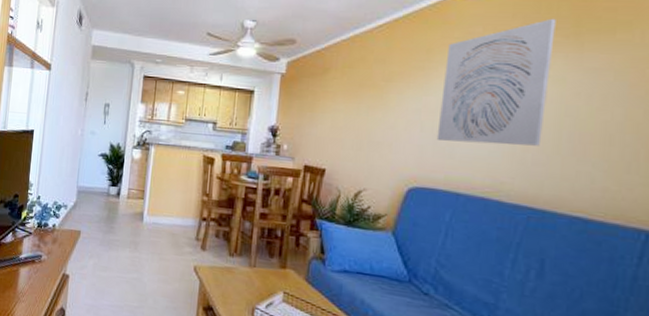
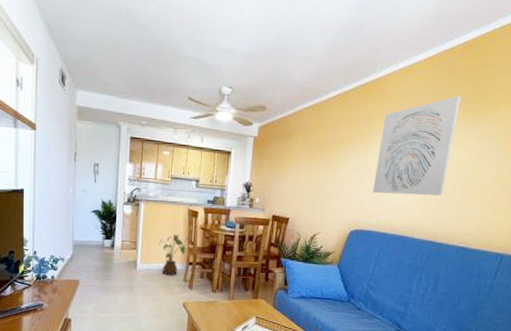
house plant: none [168,183,204,233] -> present [158,233,190,276]

